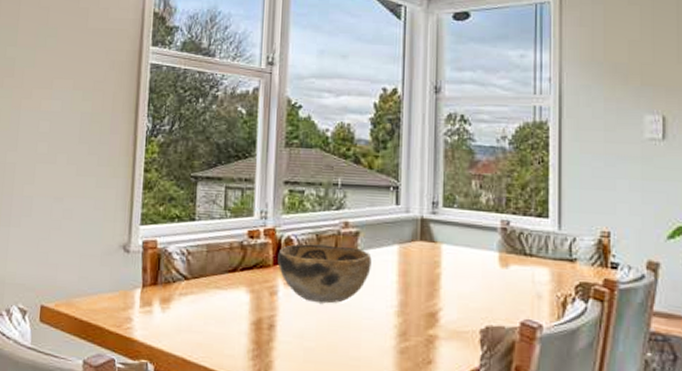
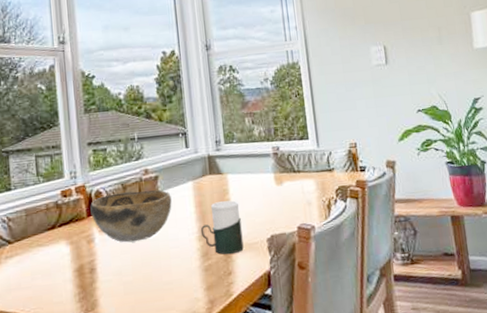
cup: none [401,274,453,339] -> present [200,200,244,255]

